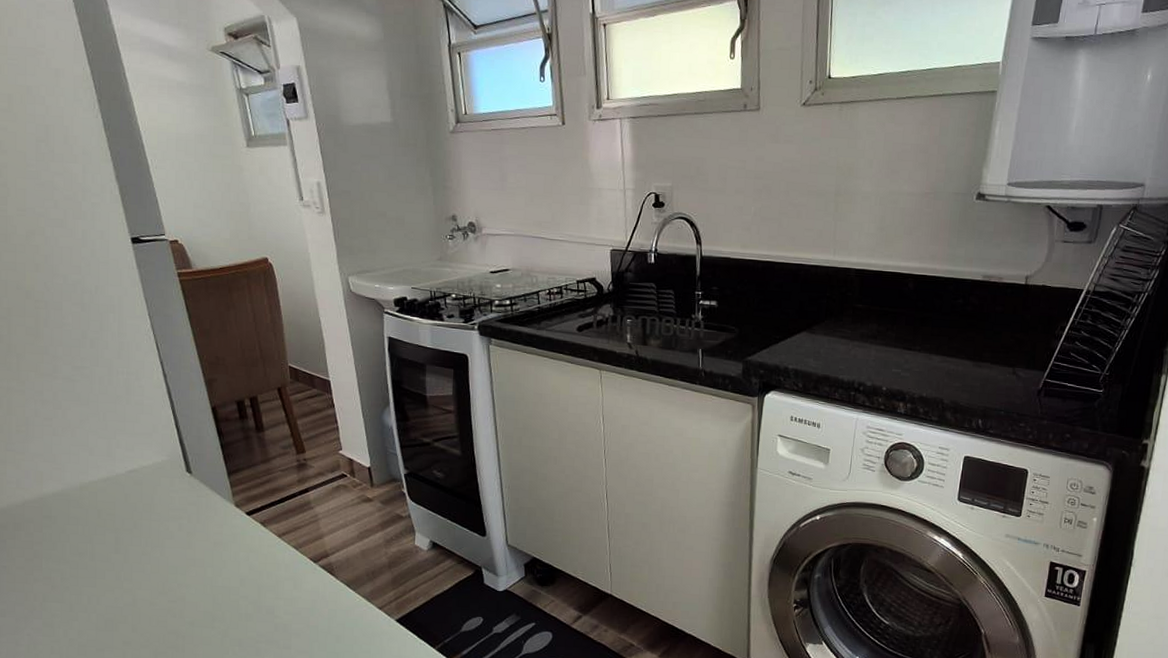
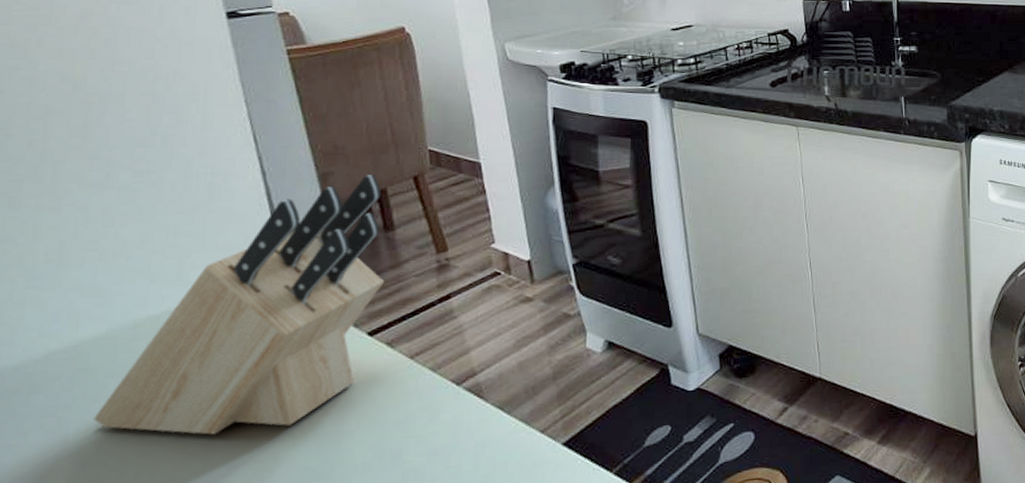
knife block: none [57,382,257,578] -> present [93,173,384,435]

